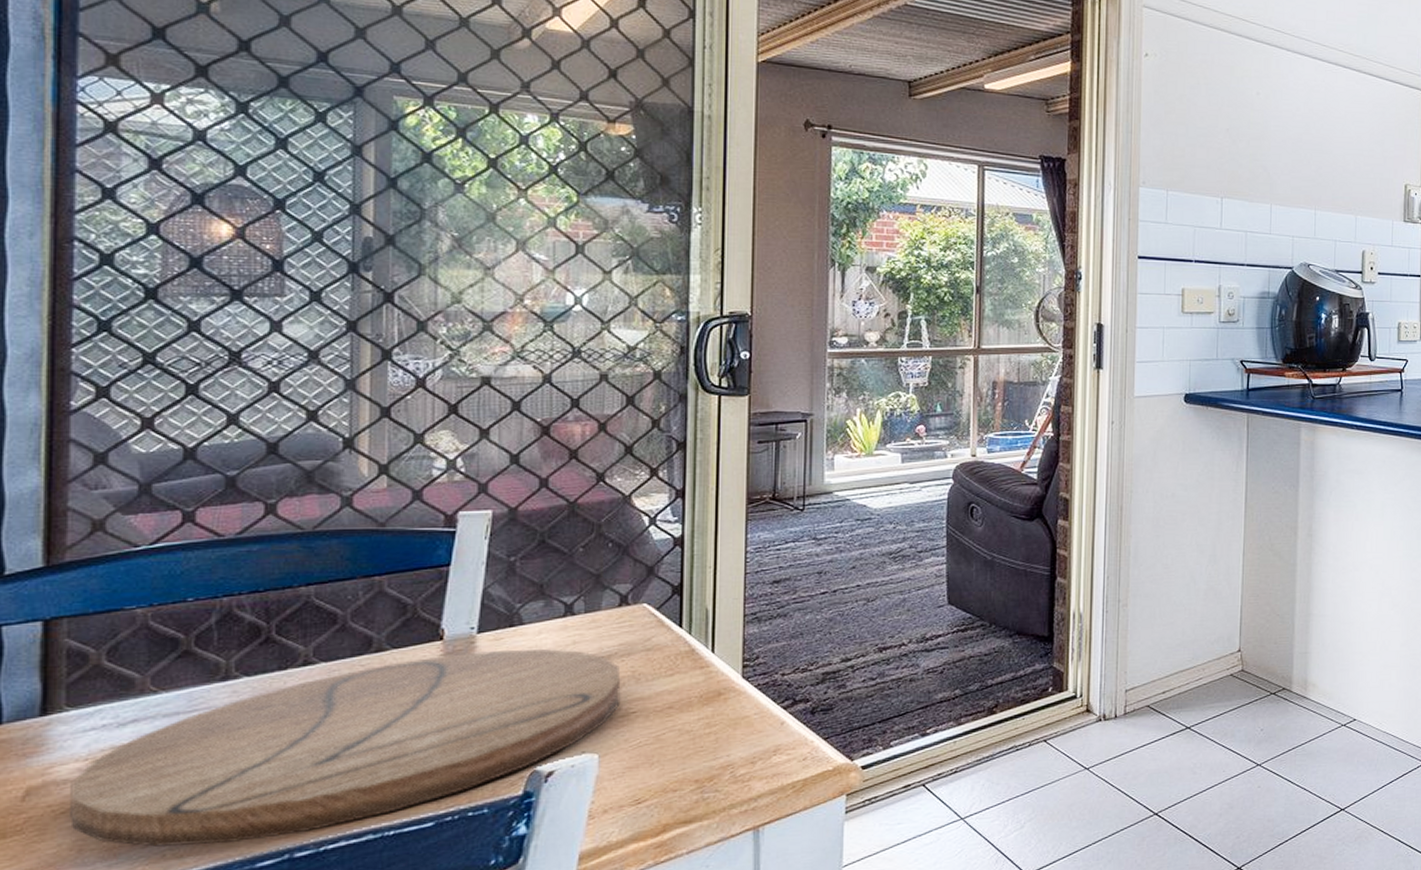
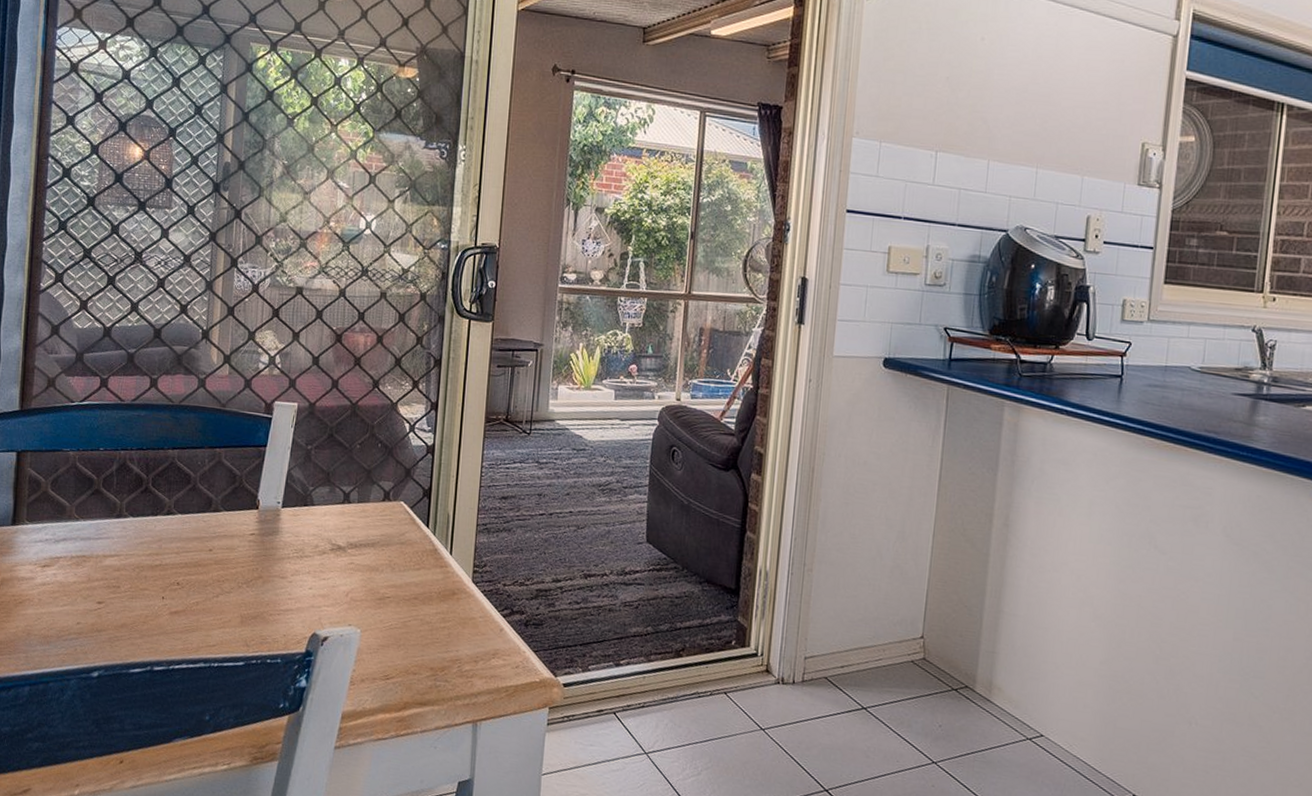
cutting board: present [68,649,621,847] -> none [24,522,381,651]

